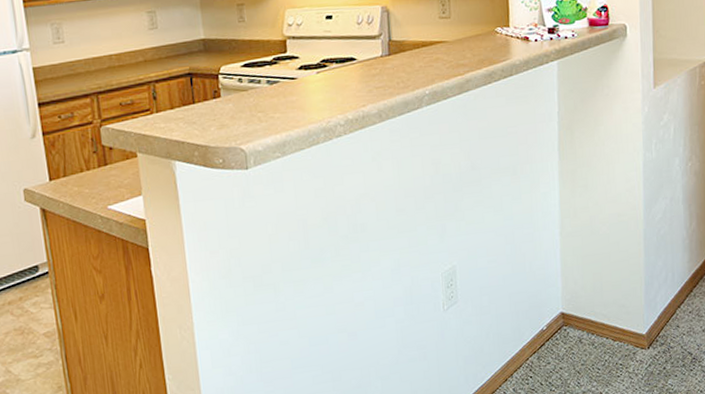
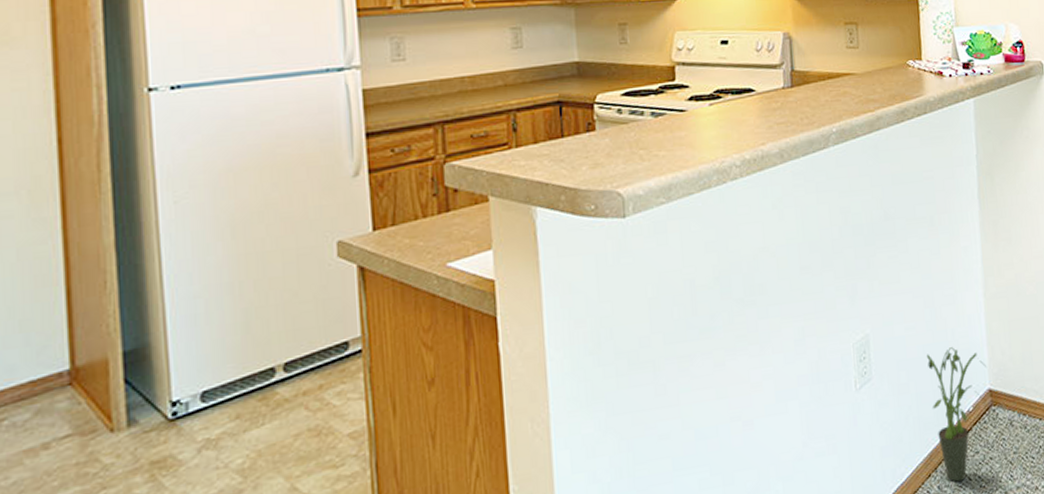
potted plant: none [507,277,561,386] -> present [927,347,987,482]

